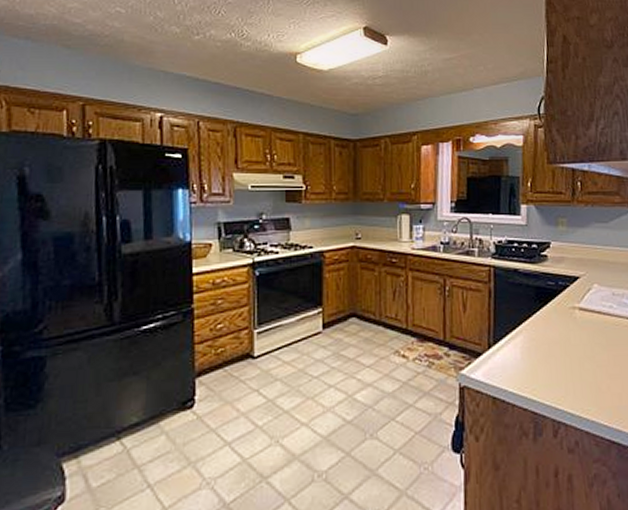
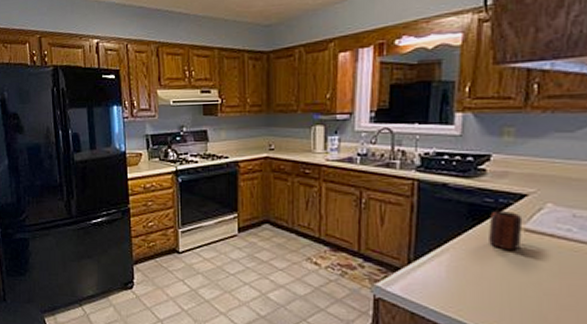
mug: none [552,293,578,329] -> present [489,211,523,251]

